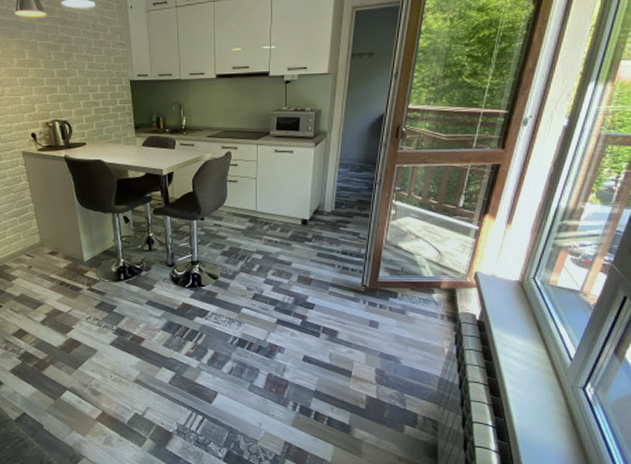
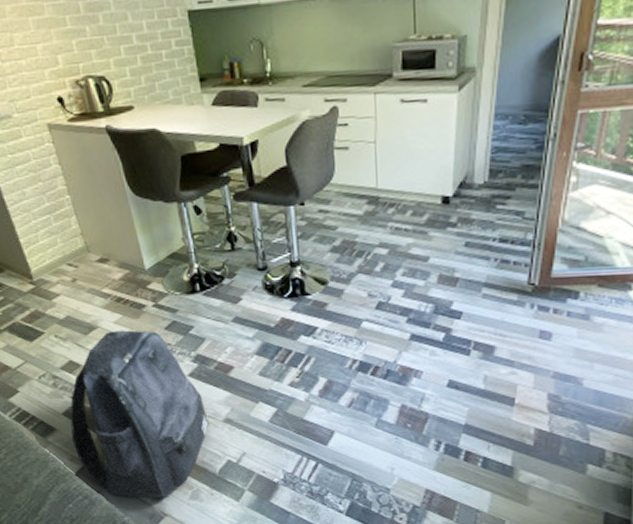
backpack: none [14,307,123,443] -> present [70,330,209,499]

